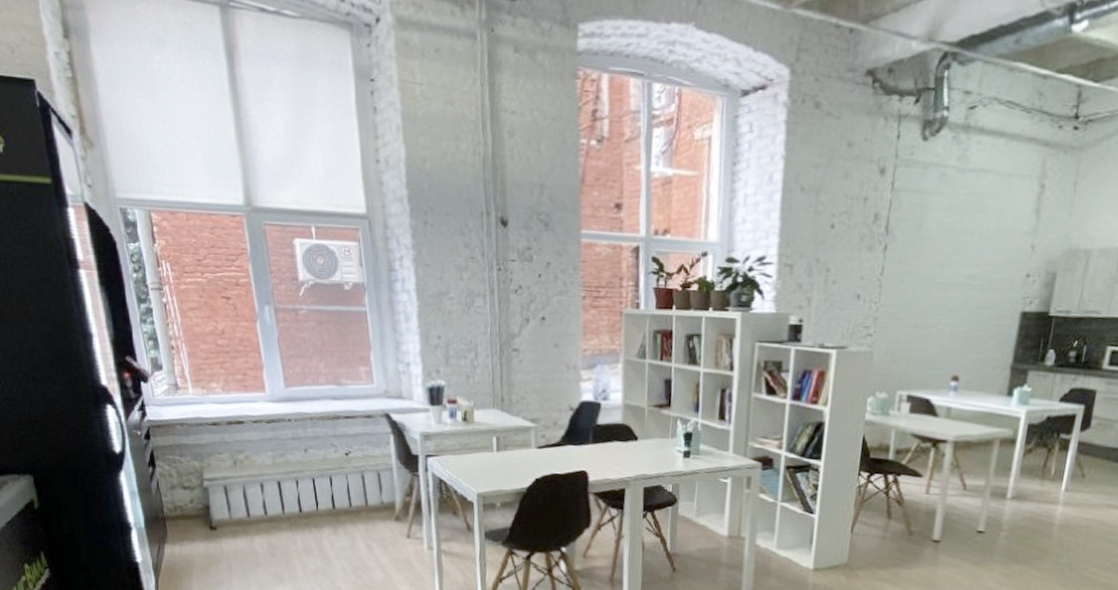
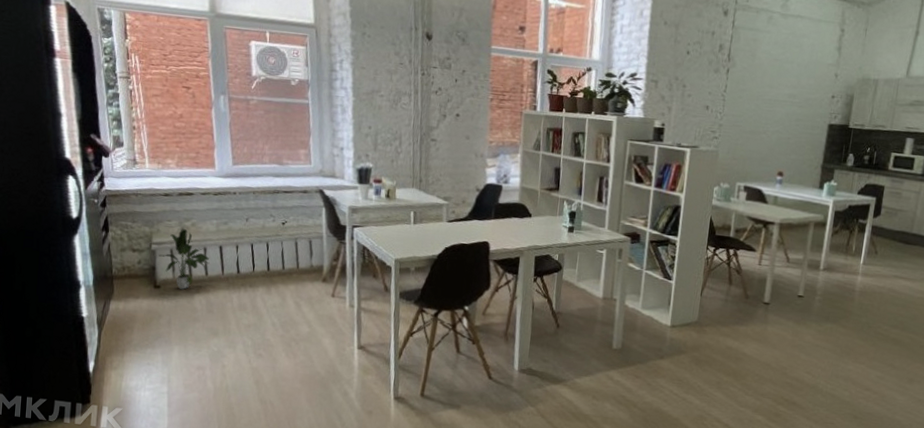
potted plant: none [212,462,268,531] -> present [159,229,210,290]

